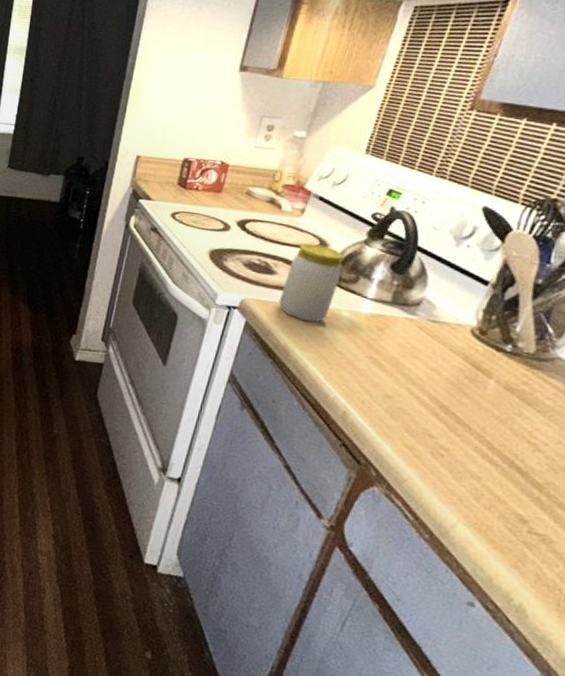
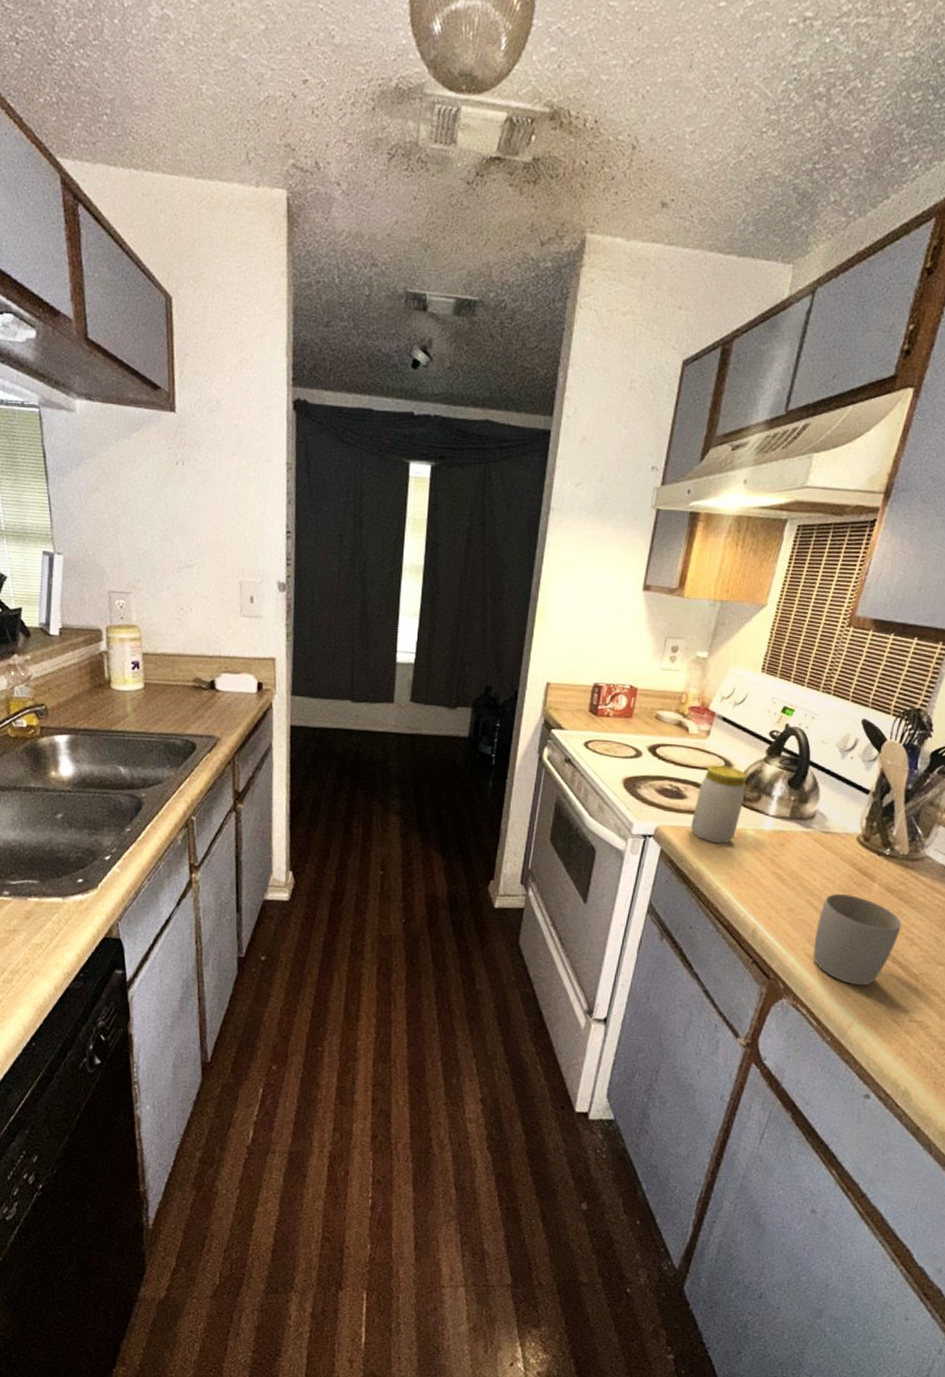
mug: none [412,385,523,487] -> present [813,894,902,986]

